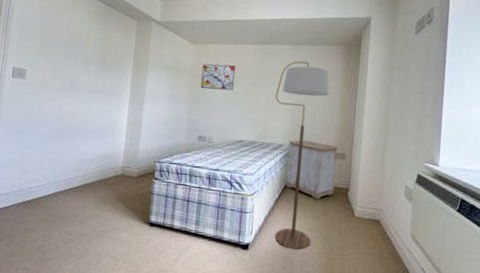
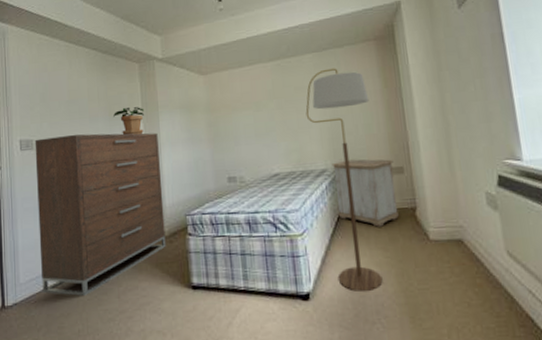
dresser: none [11,69,143,217] -> present [35,132,166,297]
potted plant: none [106,57,136,84] -> present [113,107,145,135]
wall art: present [200,64,236,91] -> none [217,90,257,122]

